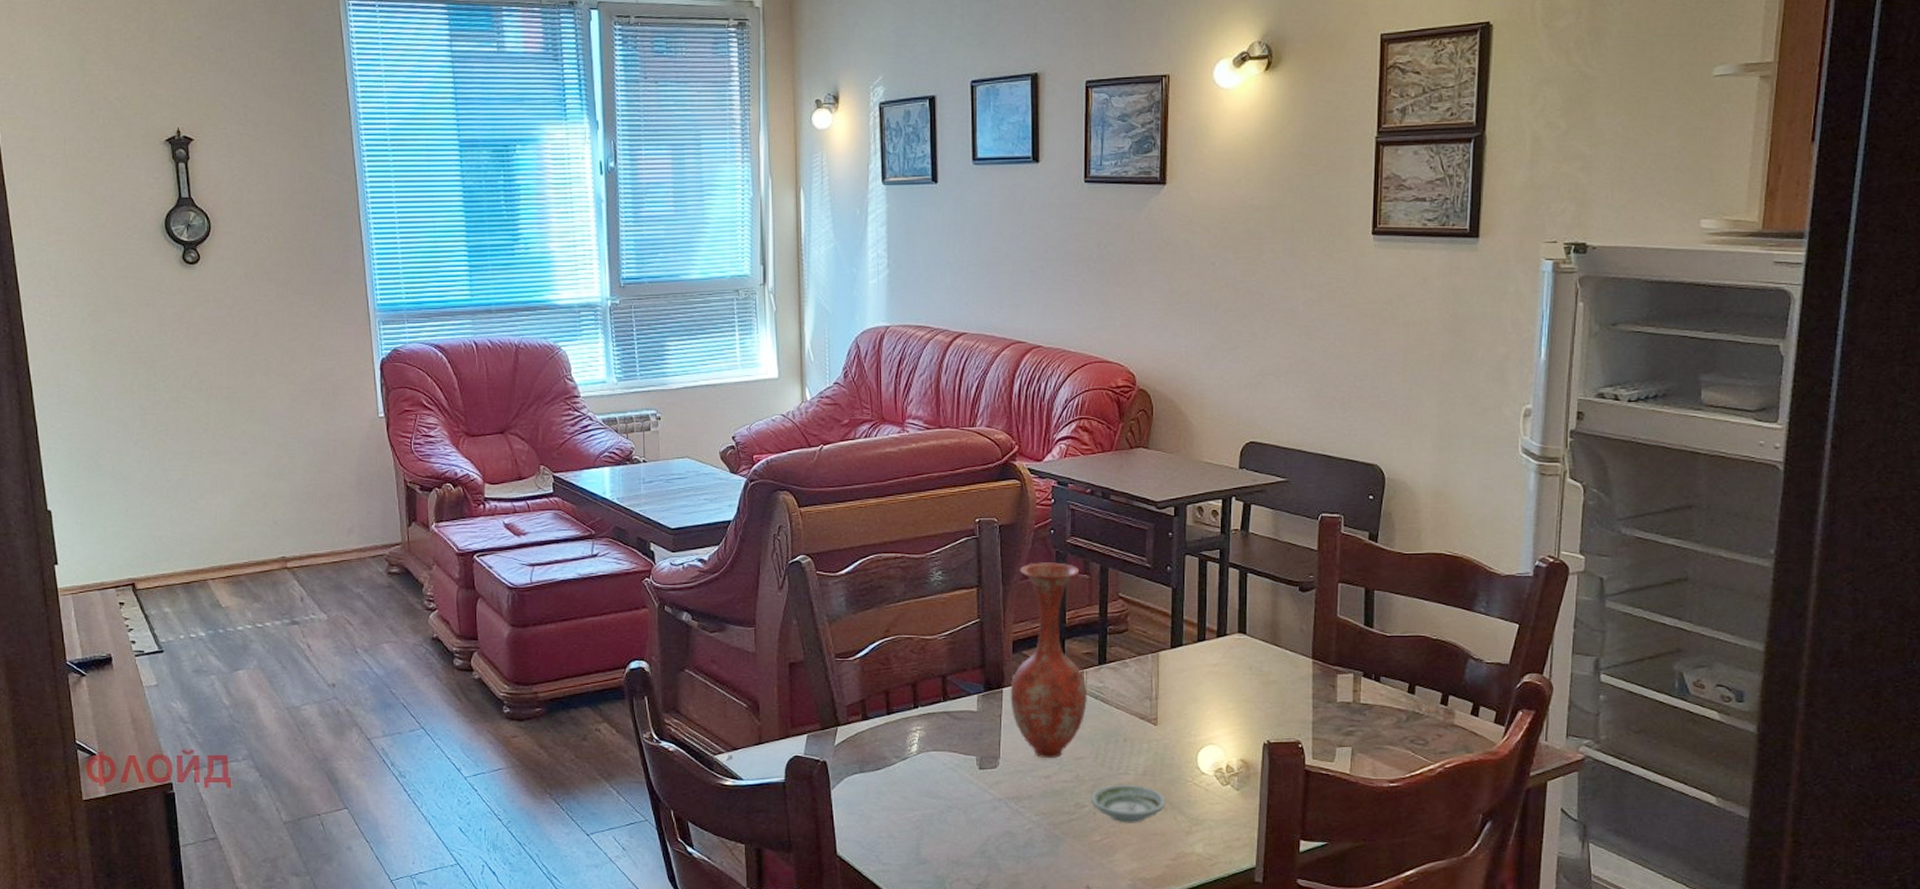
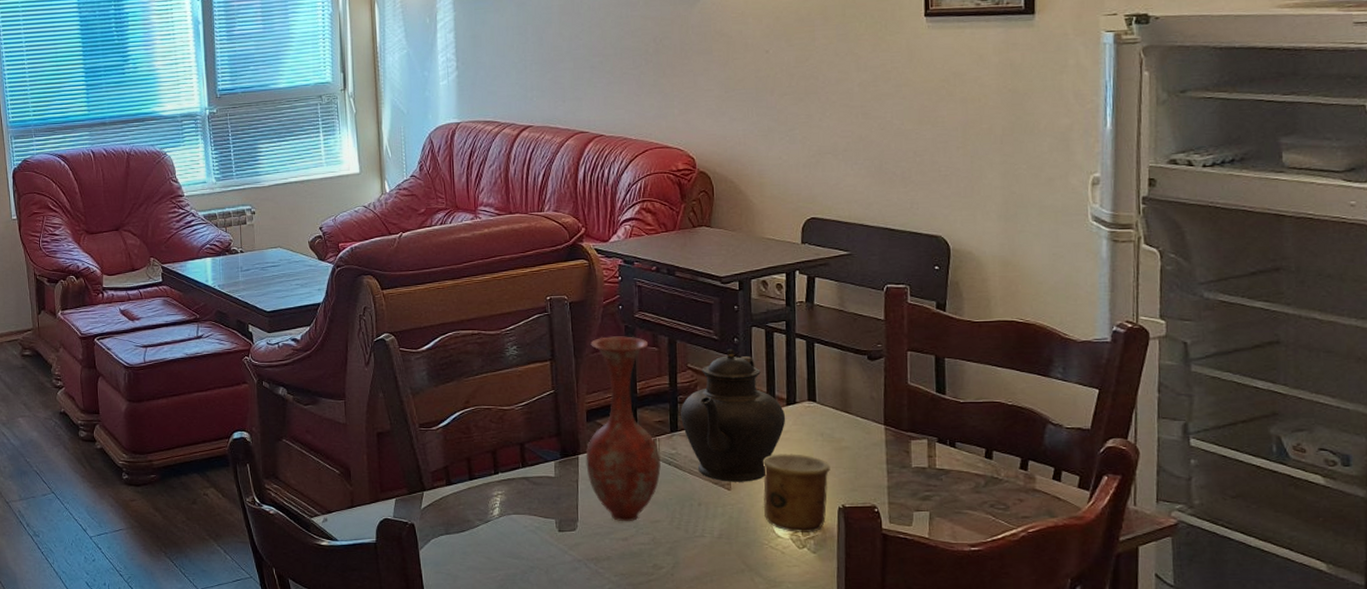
saucer: present [1090,784,1166,823] -> none [667,547,743,584]
teapot: none [1110,577,1216,717] -> present [681,348,786,482]
cup: none [1189,688,1257,769] -> present [762,454,830,532]

